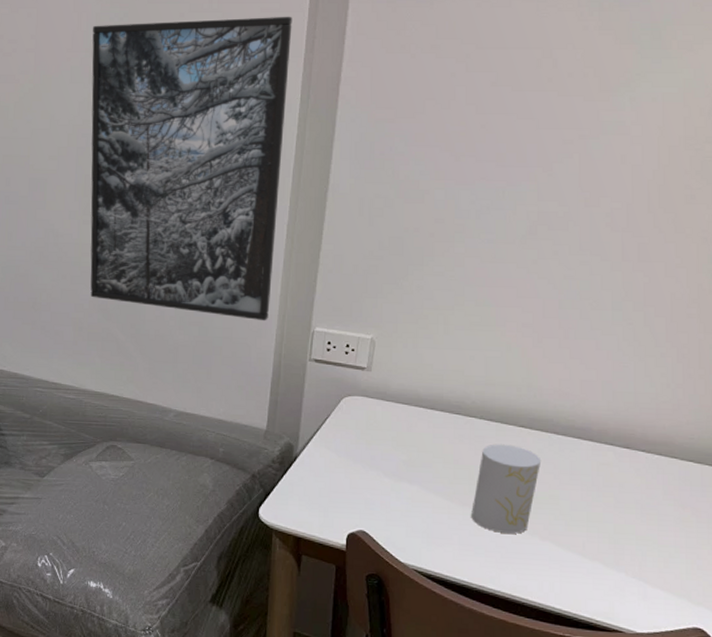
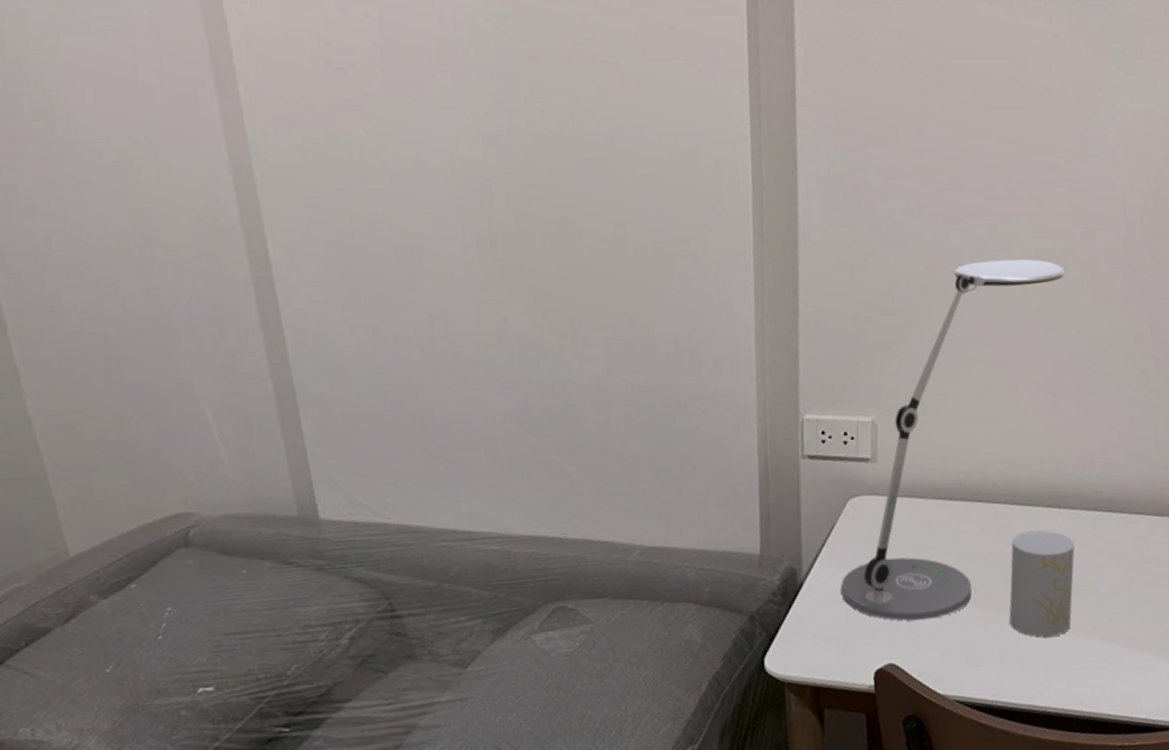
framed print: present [90,16,292,321] -> none [463,19,746,414]
desk lamp: none [328,217,565,502] -> present [841,259,1065,621]

